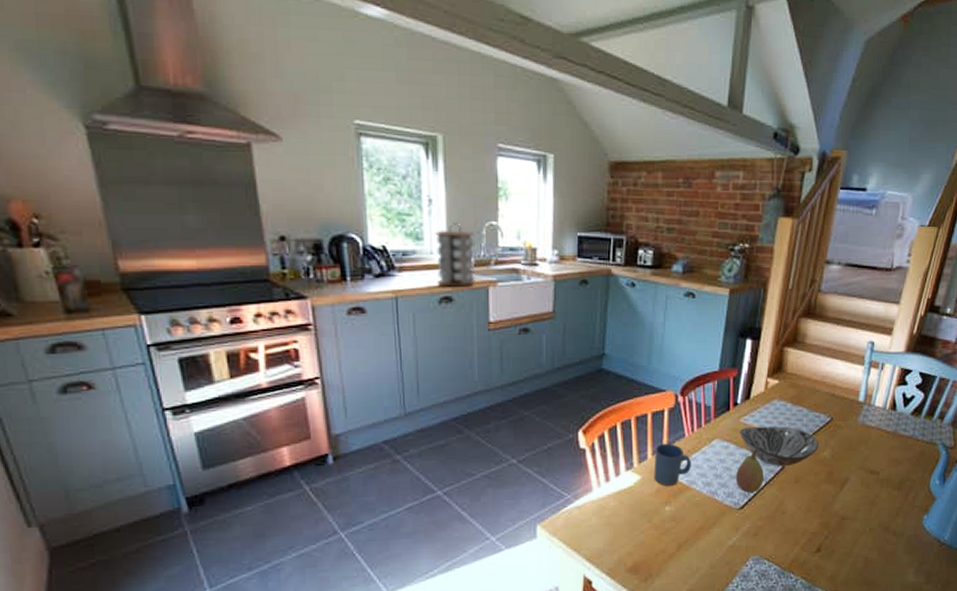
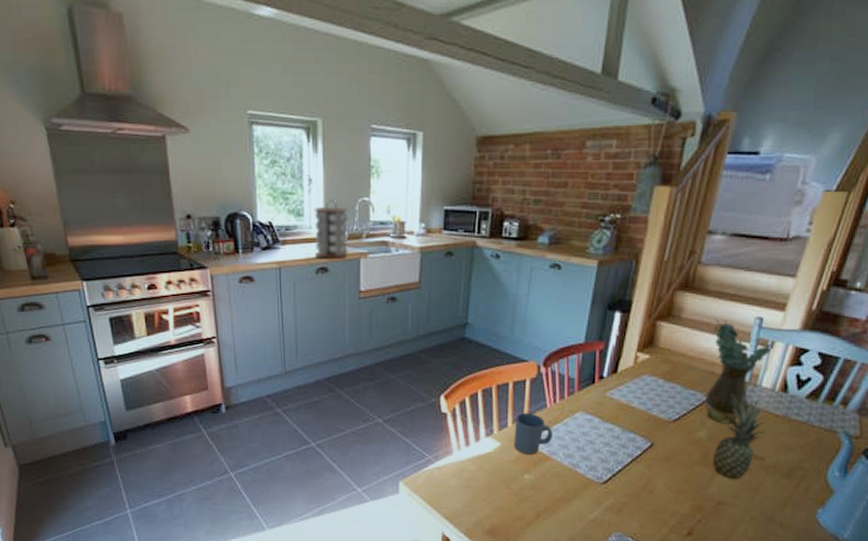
fruit: present [735,448,764,493] -> none [599,423,630,468]
decorative bowl: present [739,426,819,466] -> none [604,401,693,443]
vase: none [827,344,883,444] -> present [704,319,773,425]
fruit: none [836,415,881,495] -> present [713,395,768,480]

